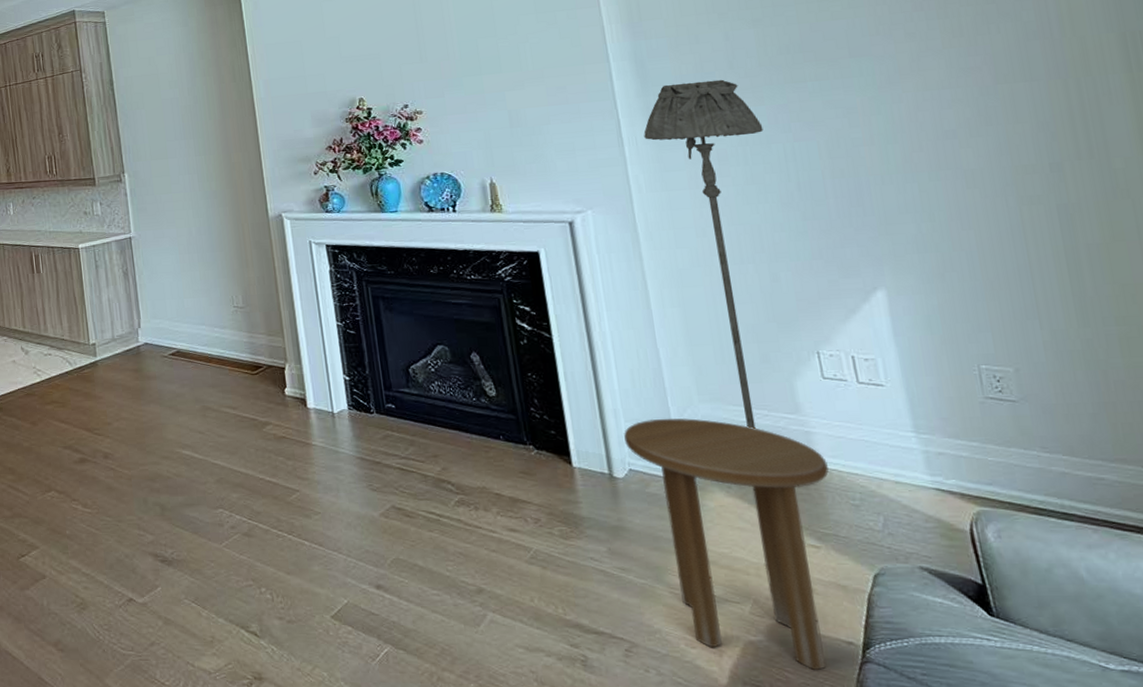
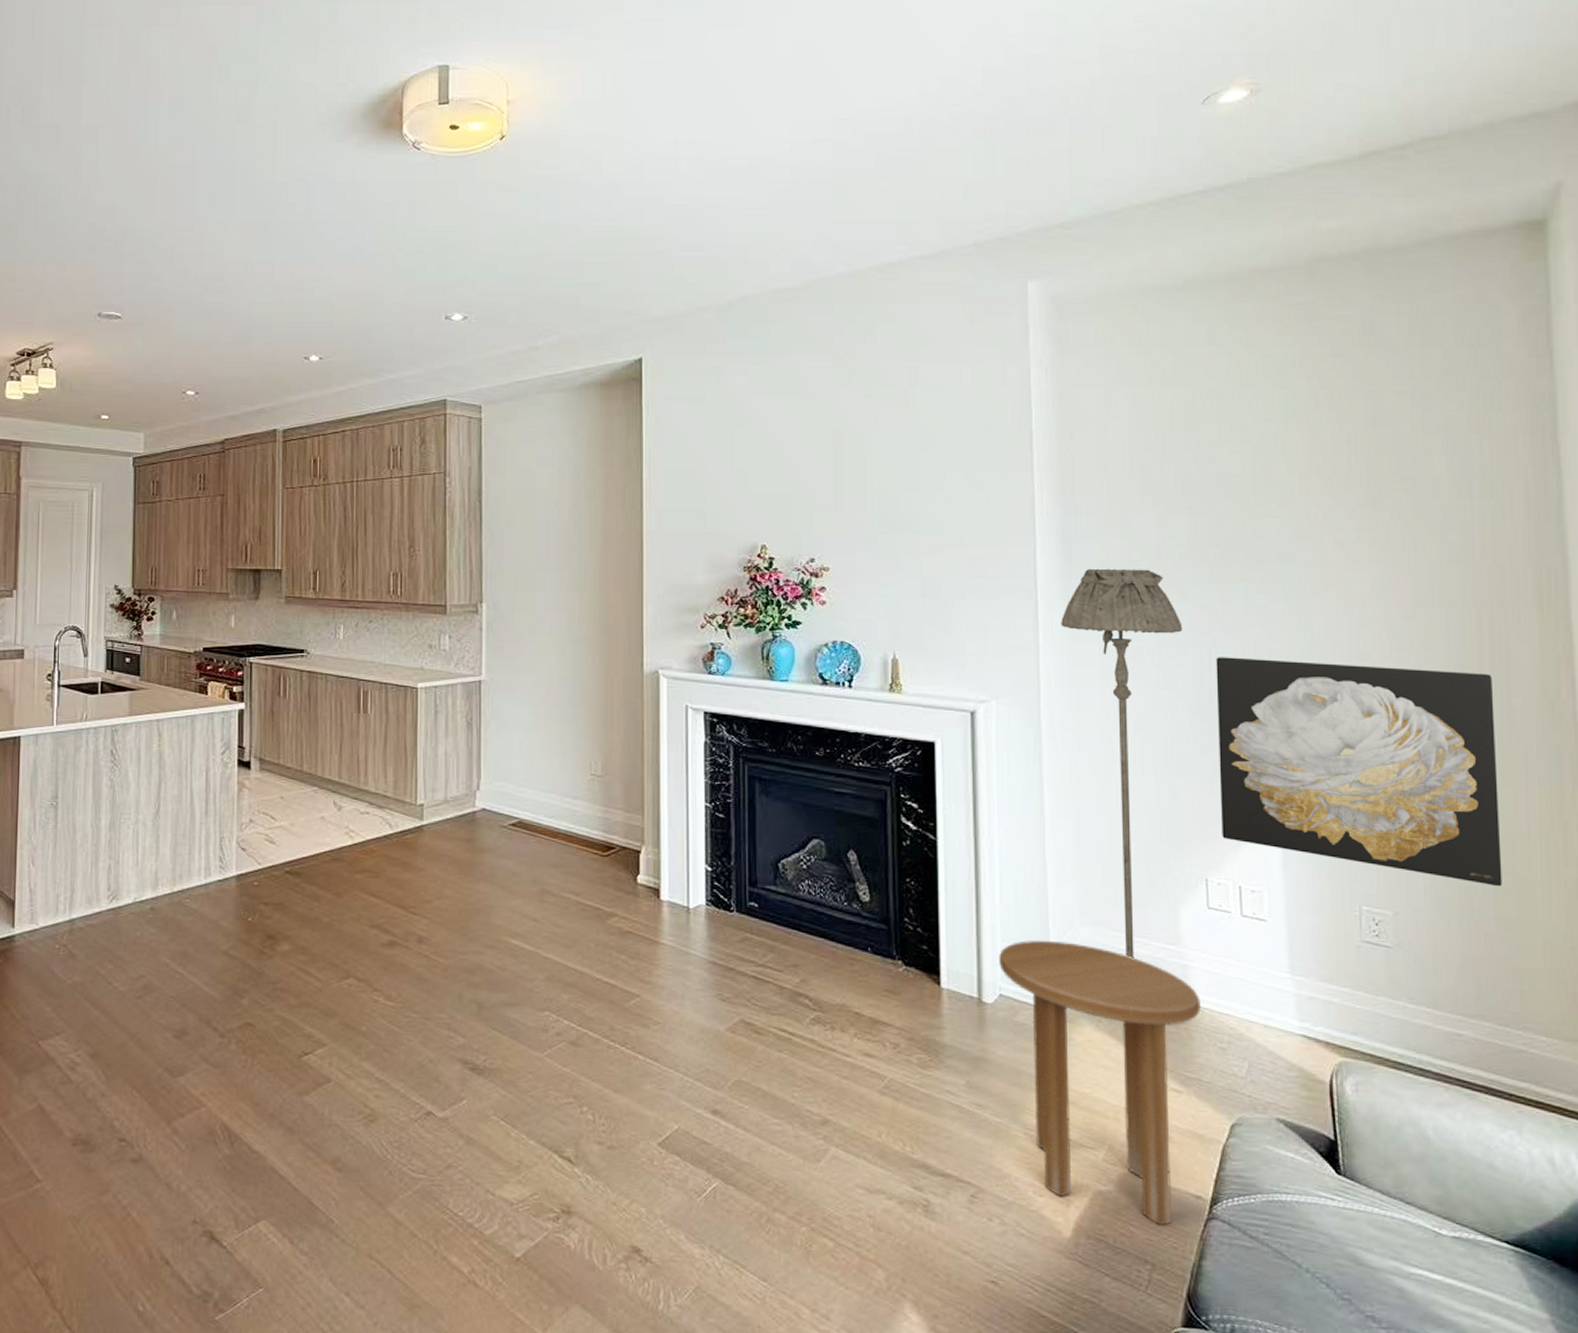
wall art: none [800,138,1127,337] -> present [1216,657,1502,887]

